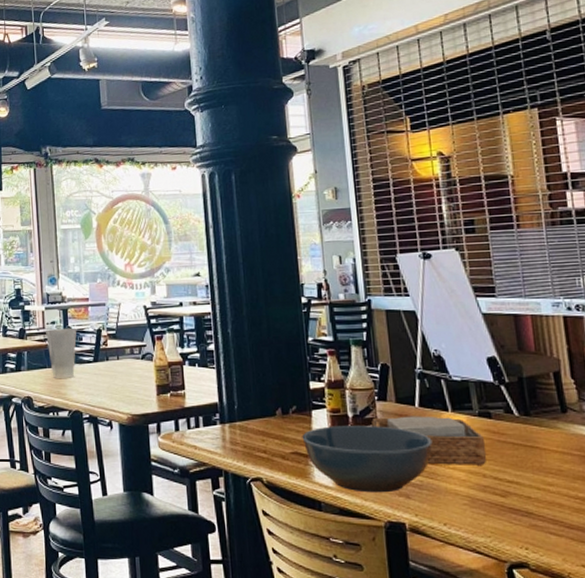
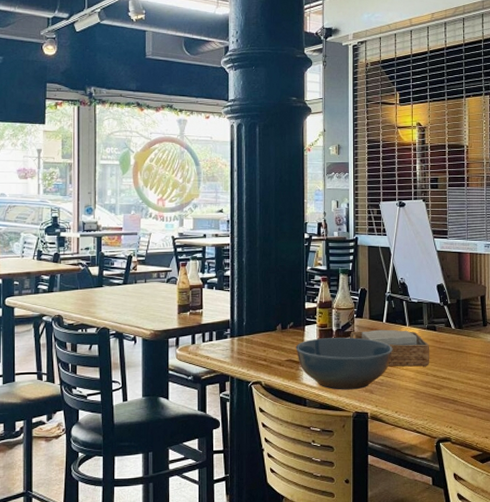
cup: present [46,328,77,378] -> none [80,253,108,299]

